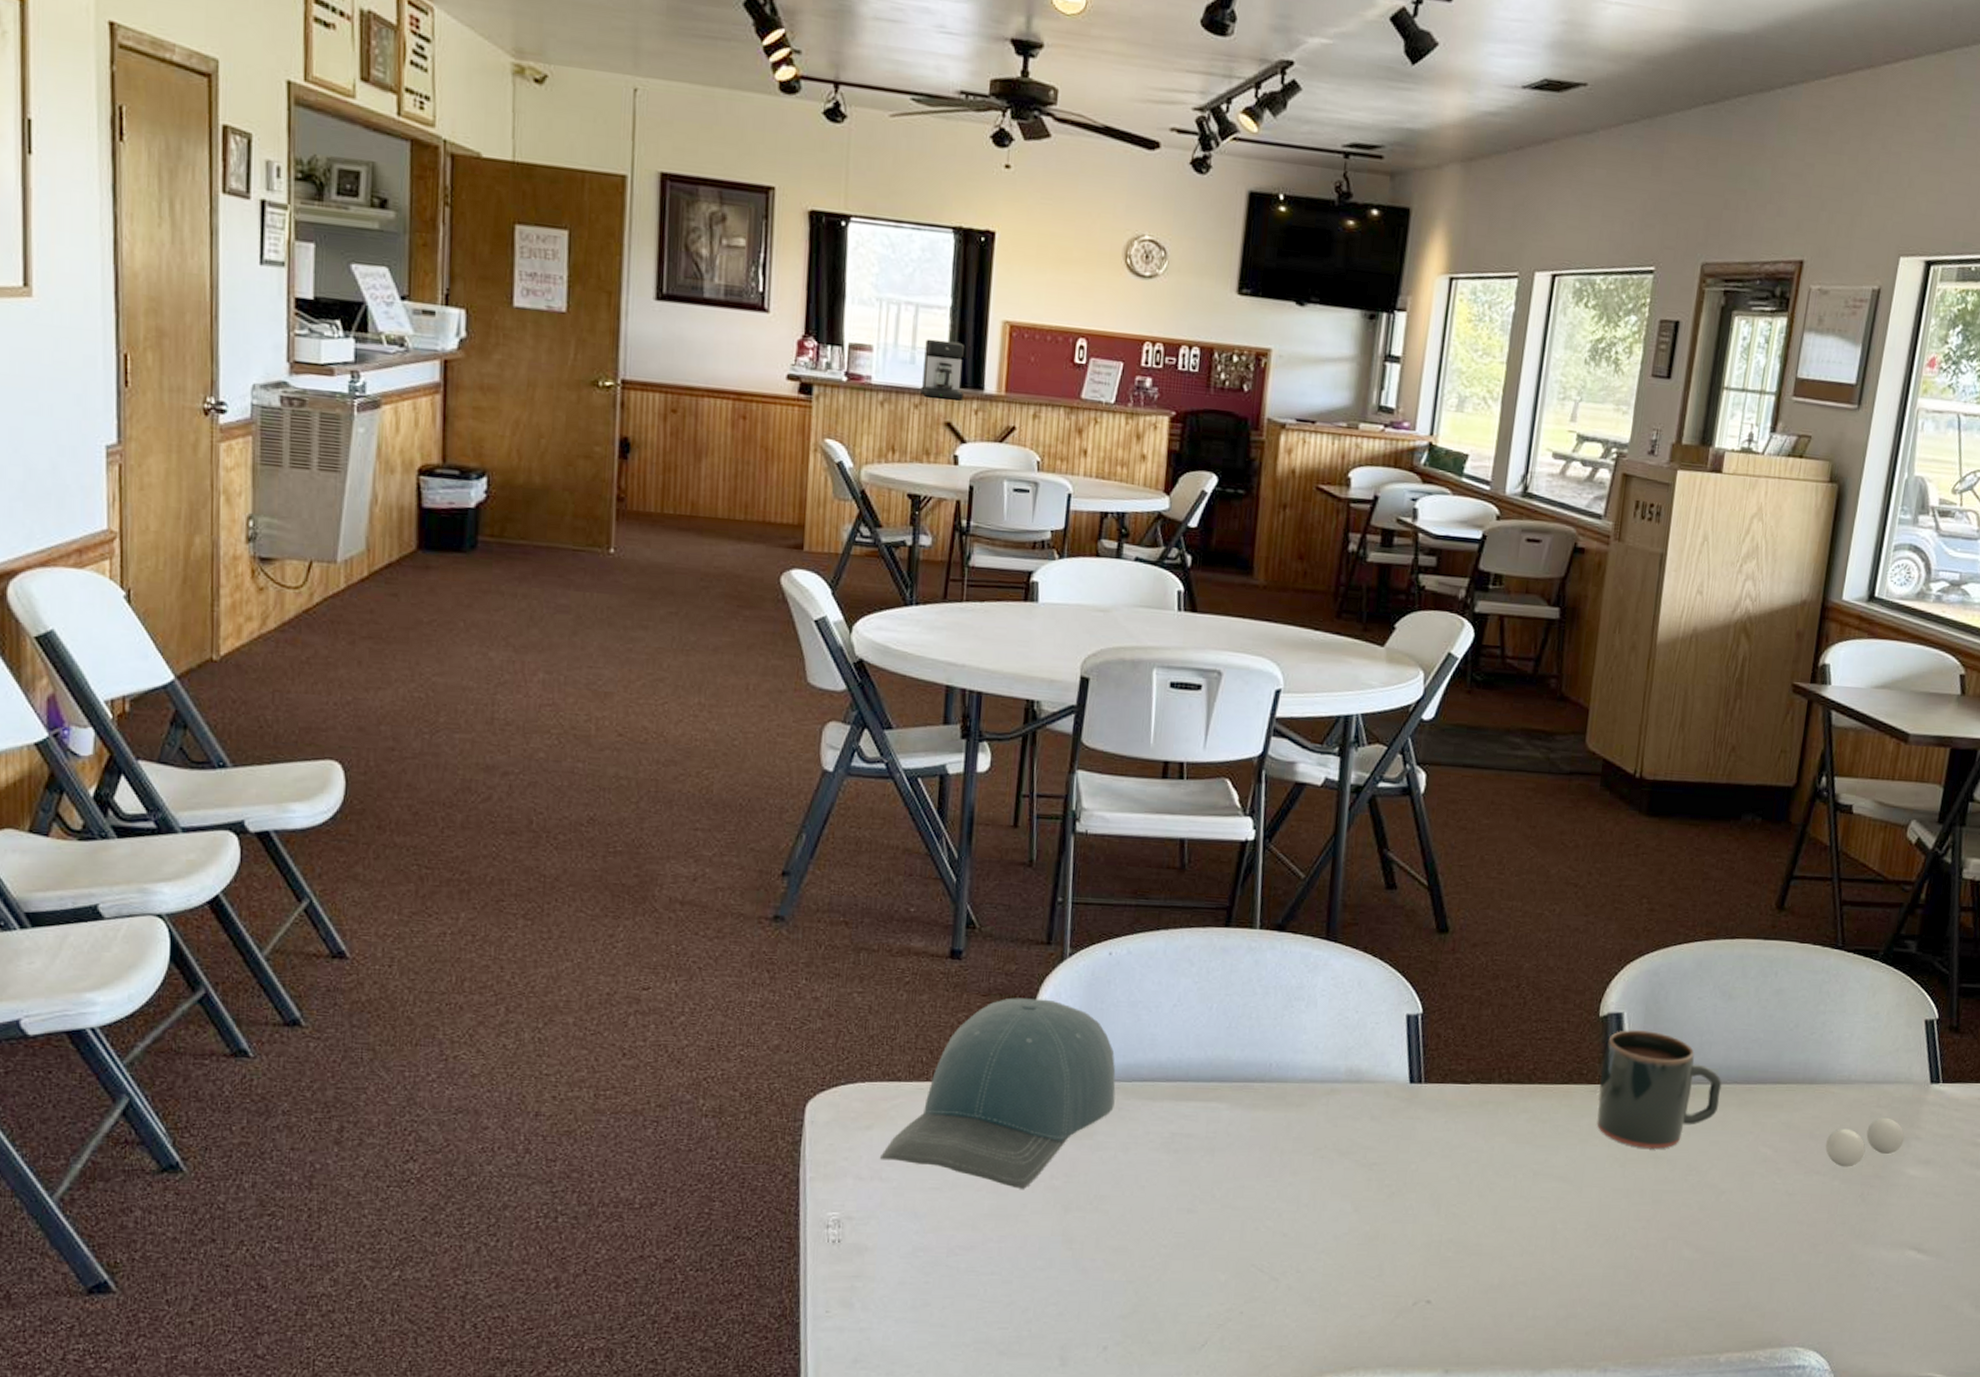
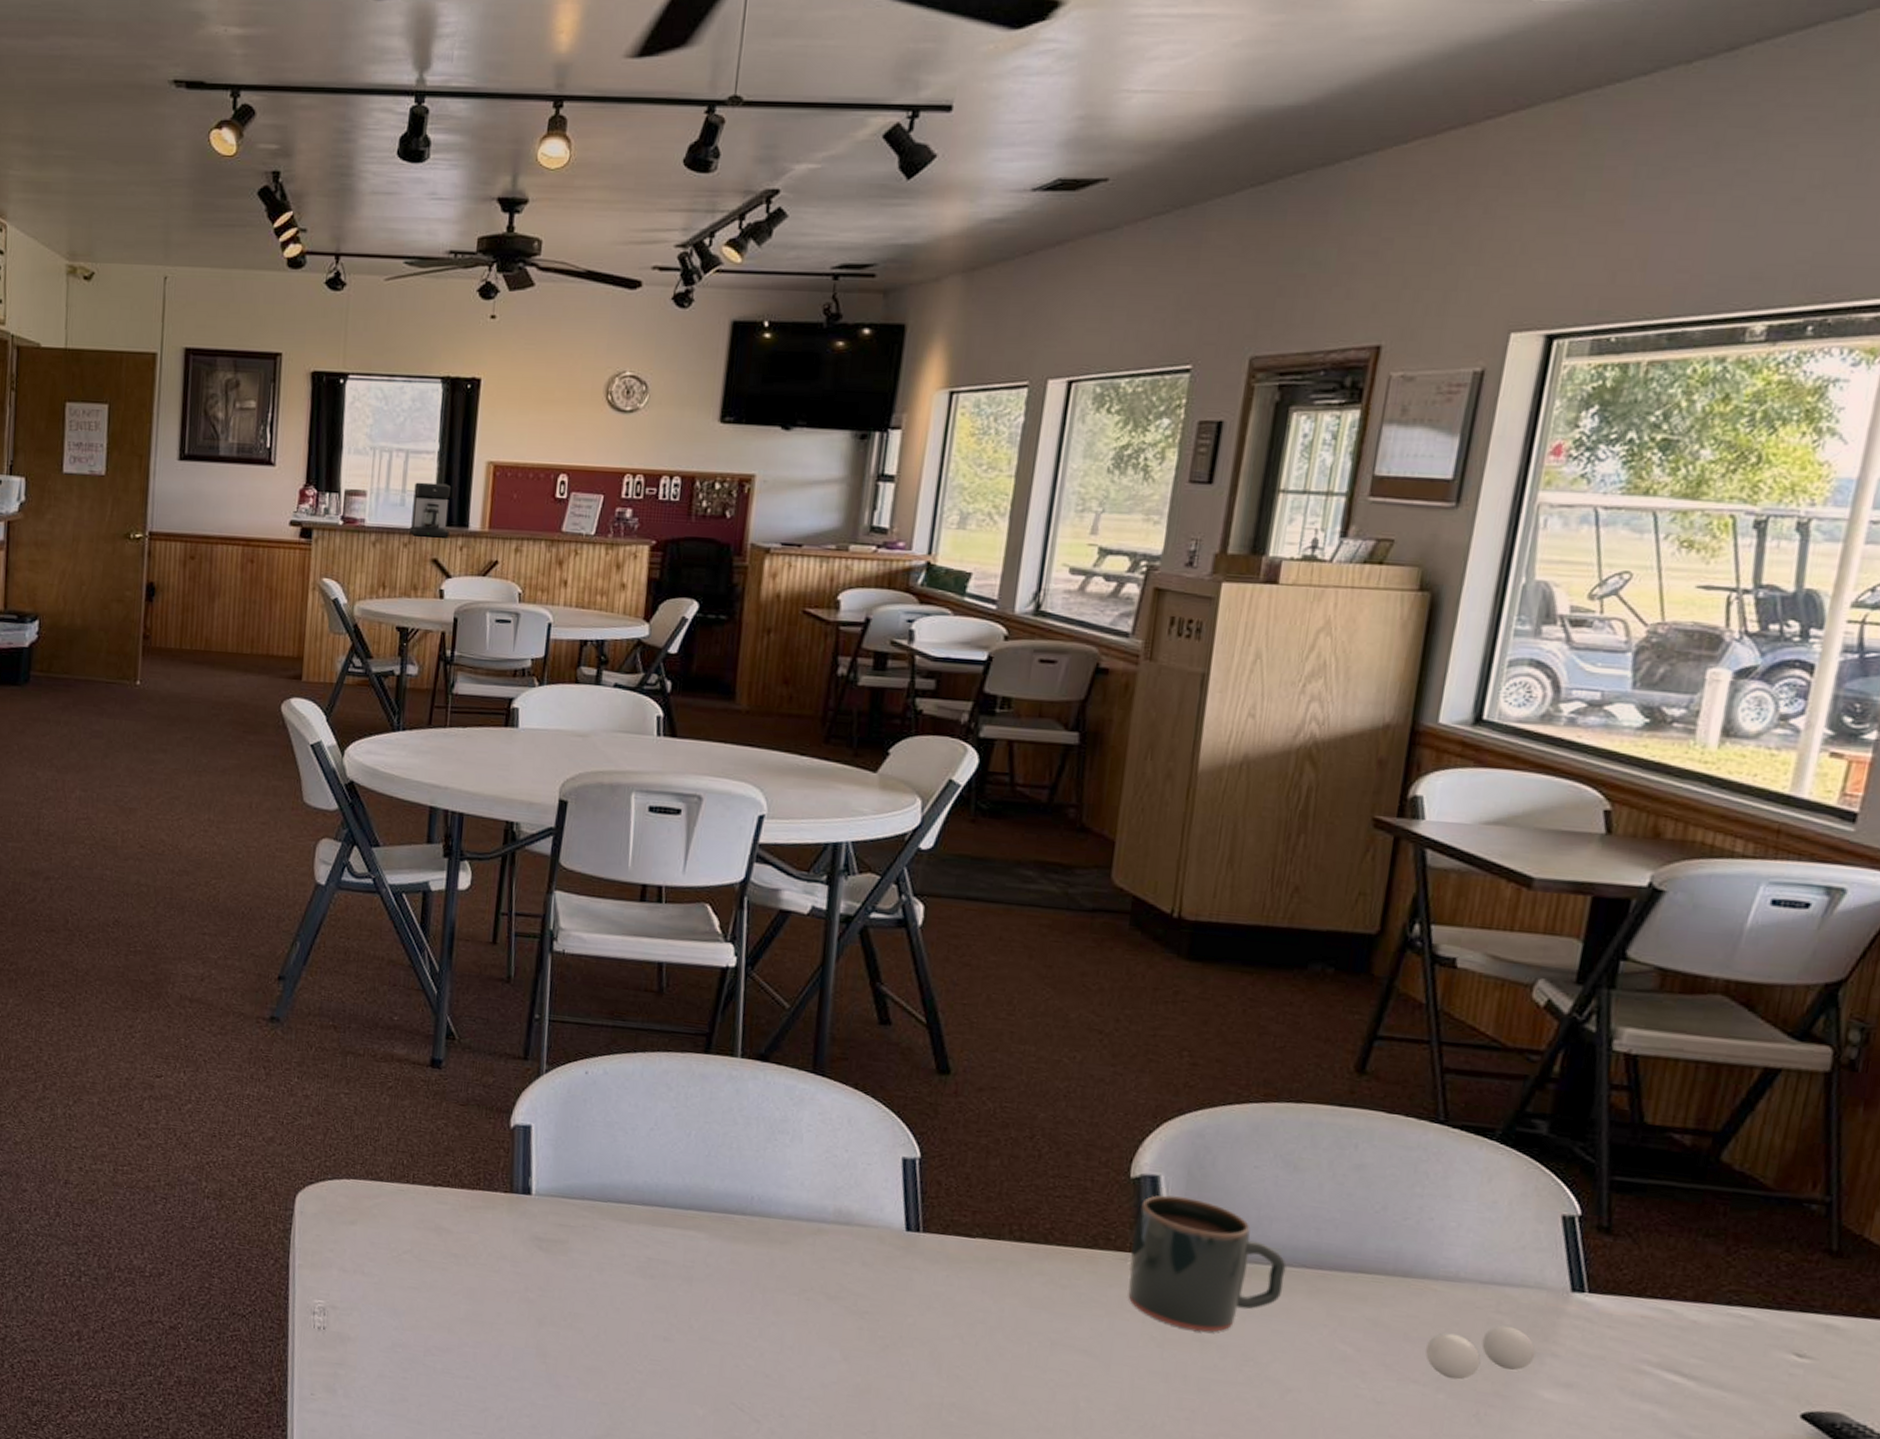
baseball cap: present [879,998,1116,1189] -> none [362,1109,591,1298]

